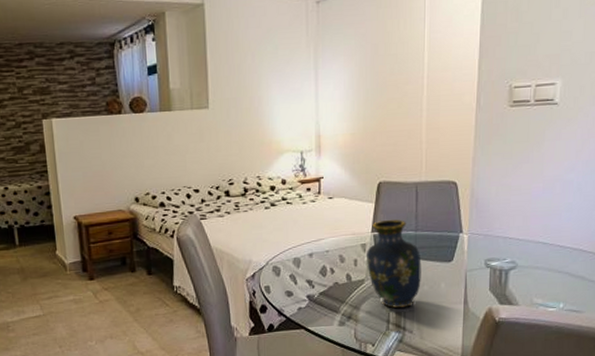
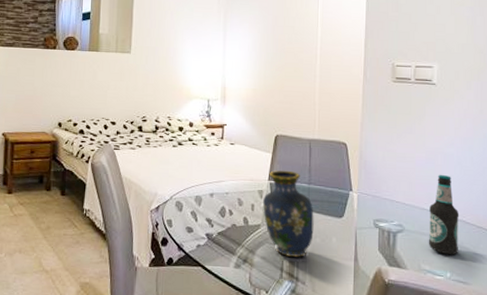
bottle: none [541,203,577,286] -> present [428,174,460,255]

